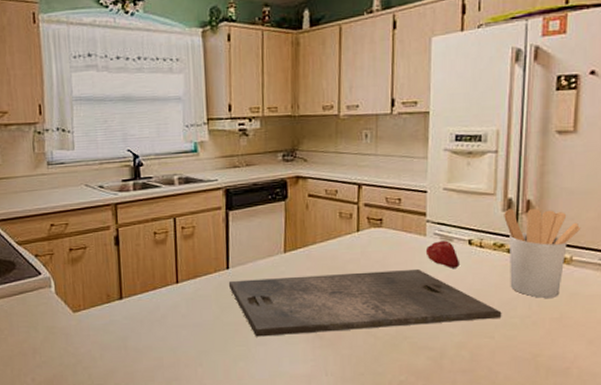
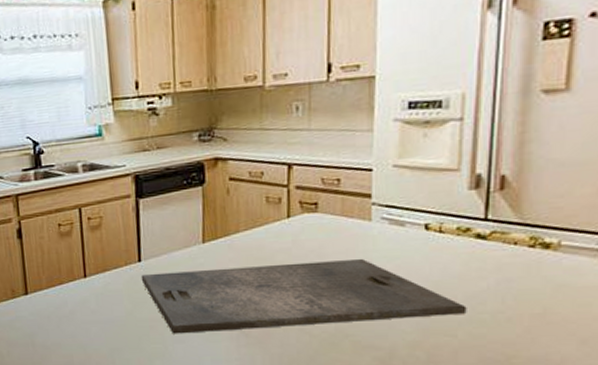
fruit: present [425,240,461,268] -> none [371,225,415,257]
utensil holder: present [504,208,581,298] -> none [470,184,574,290]

